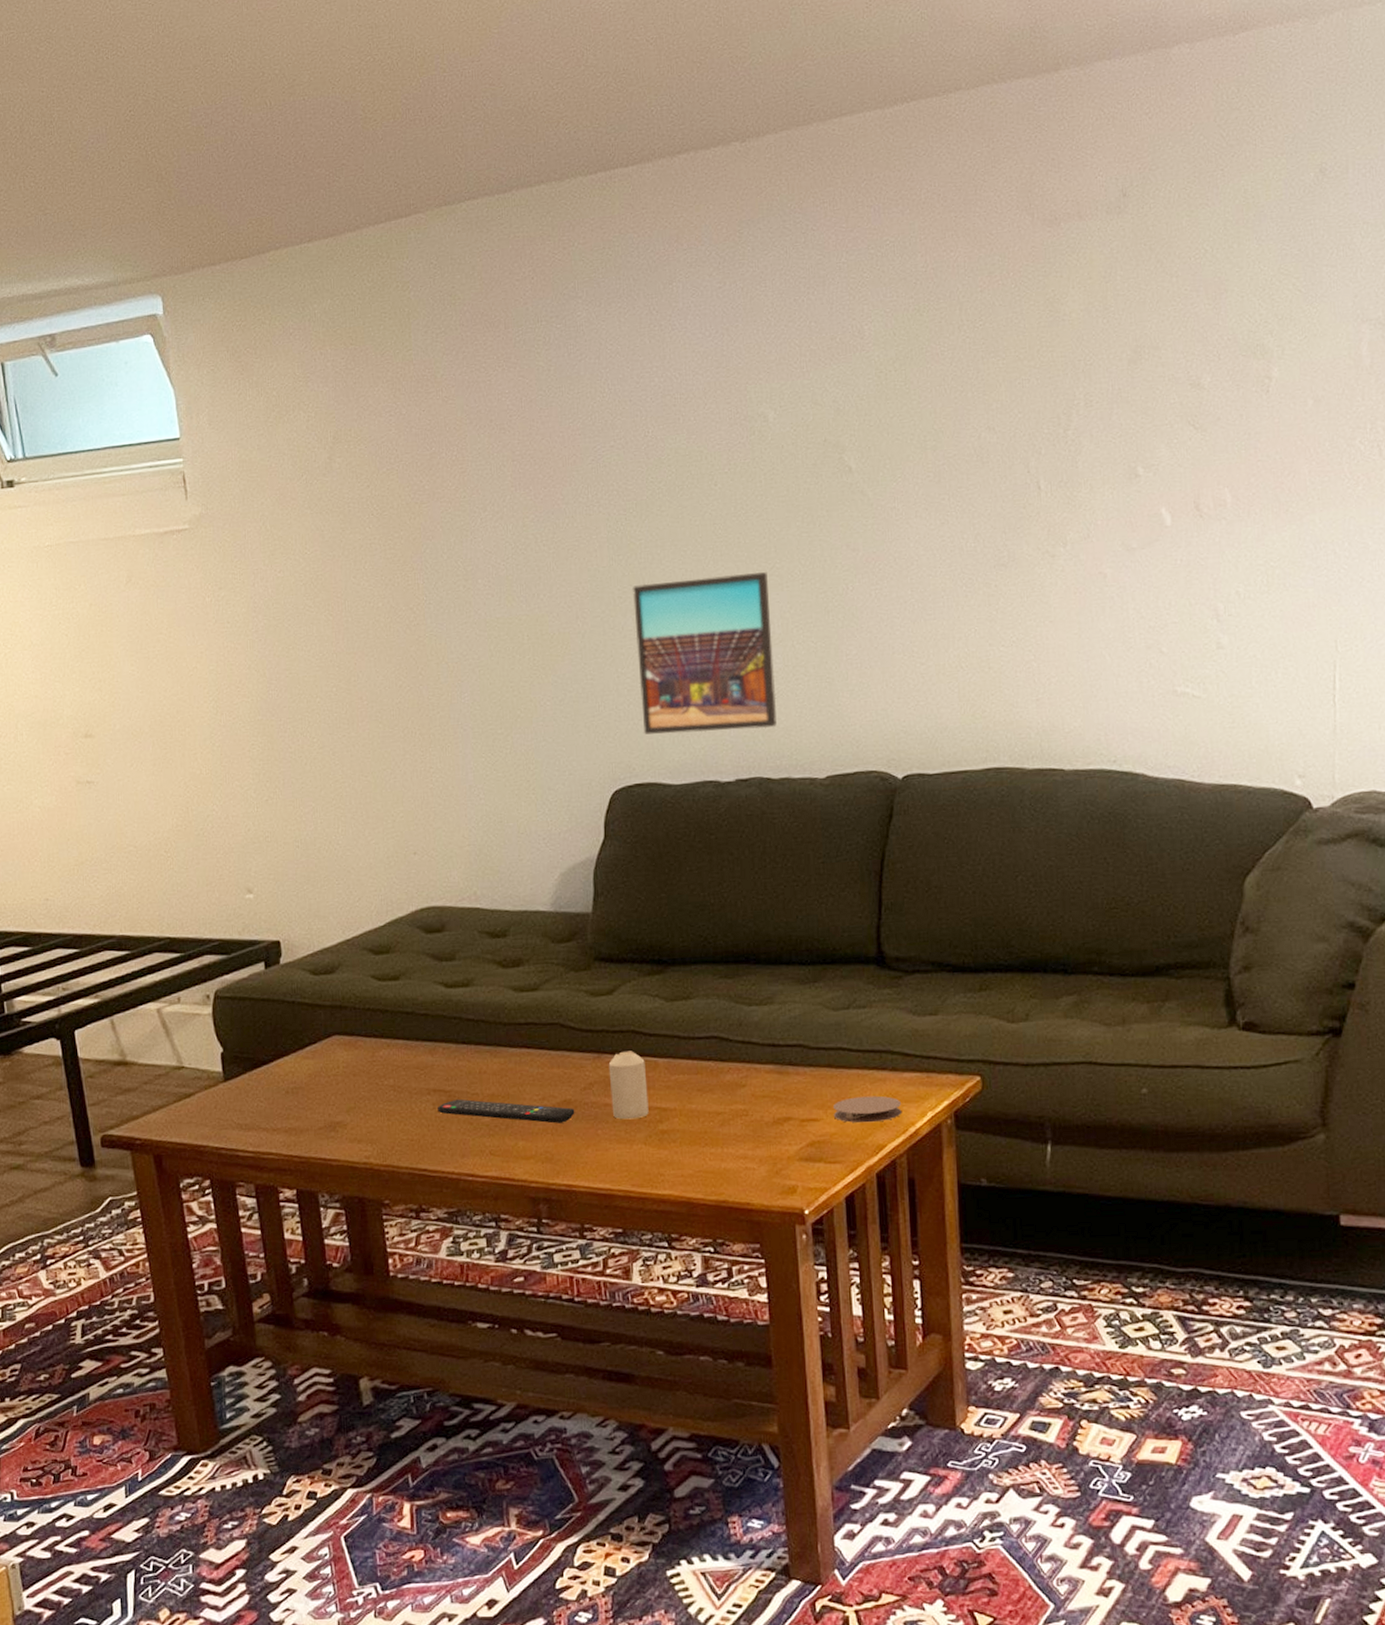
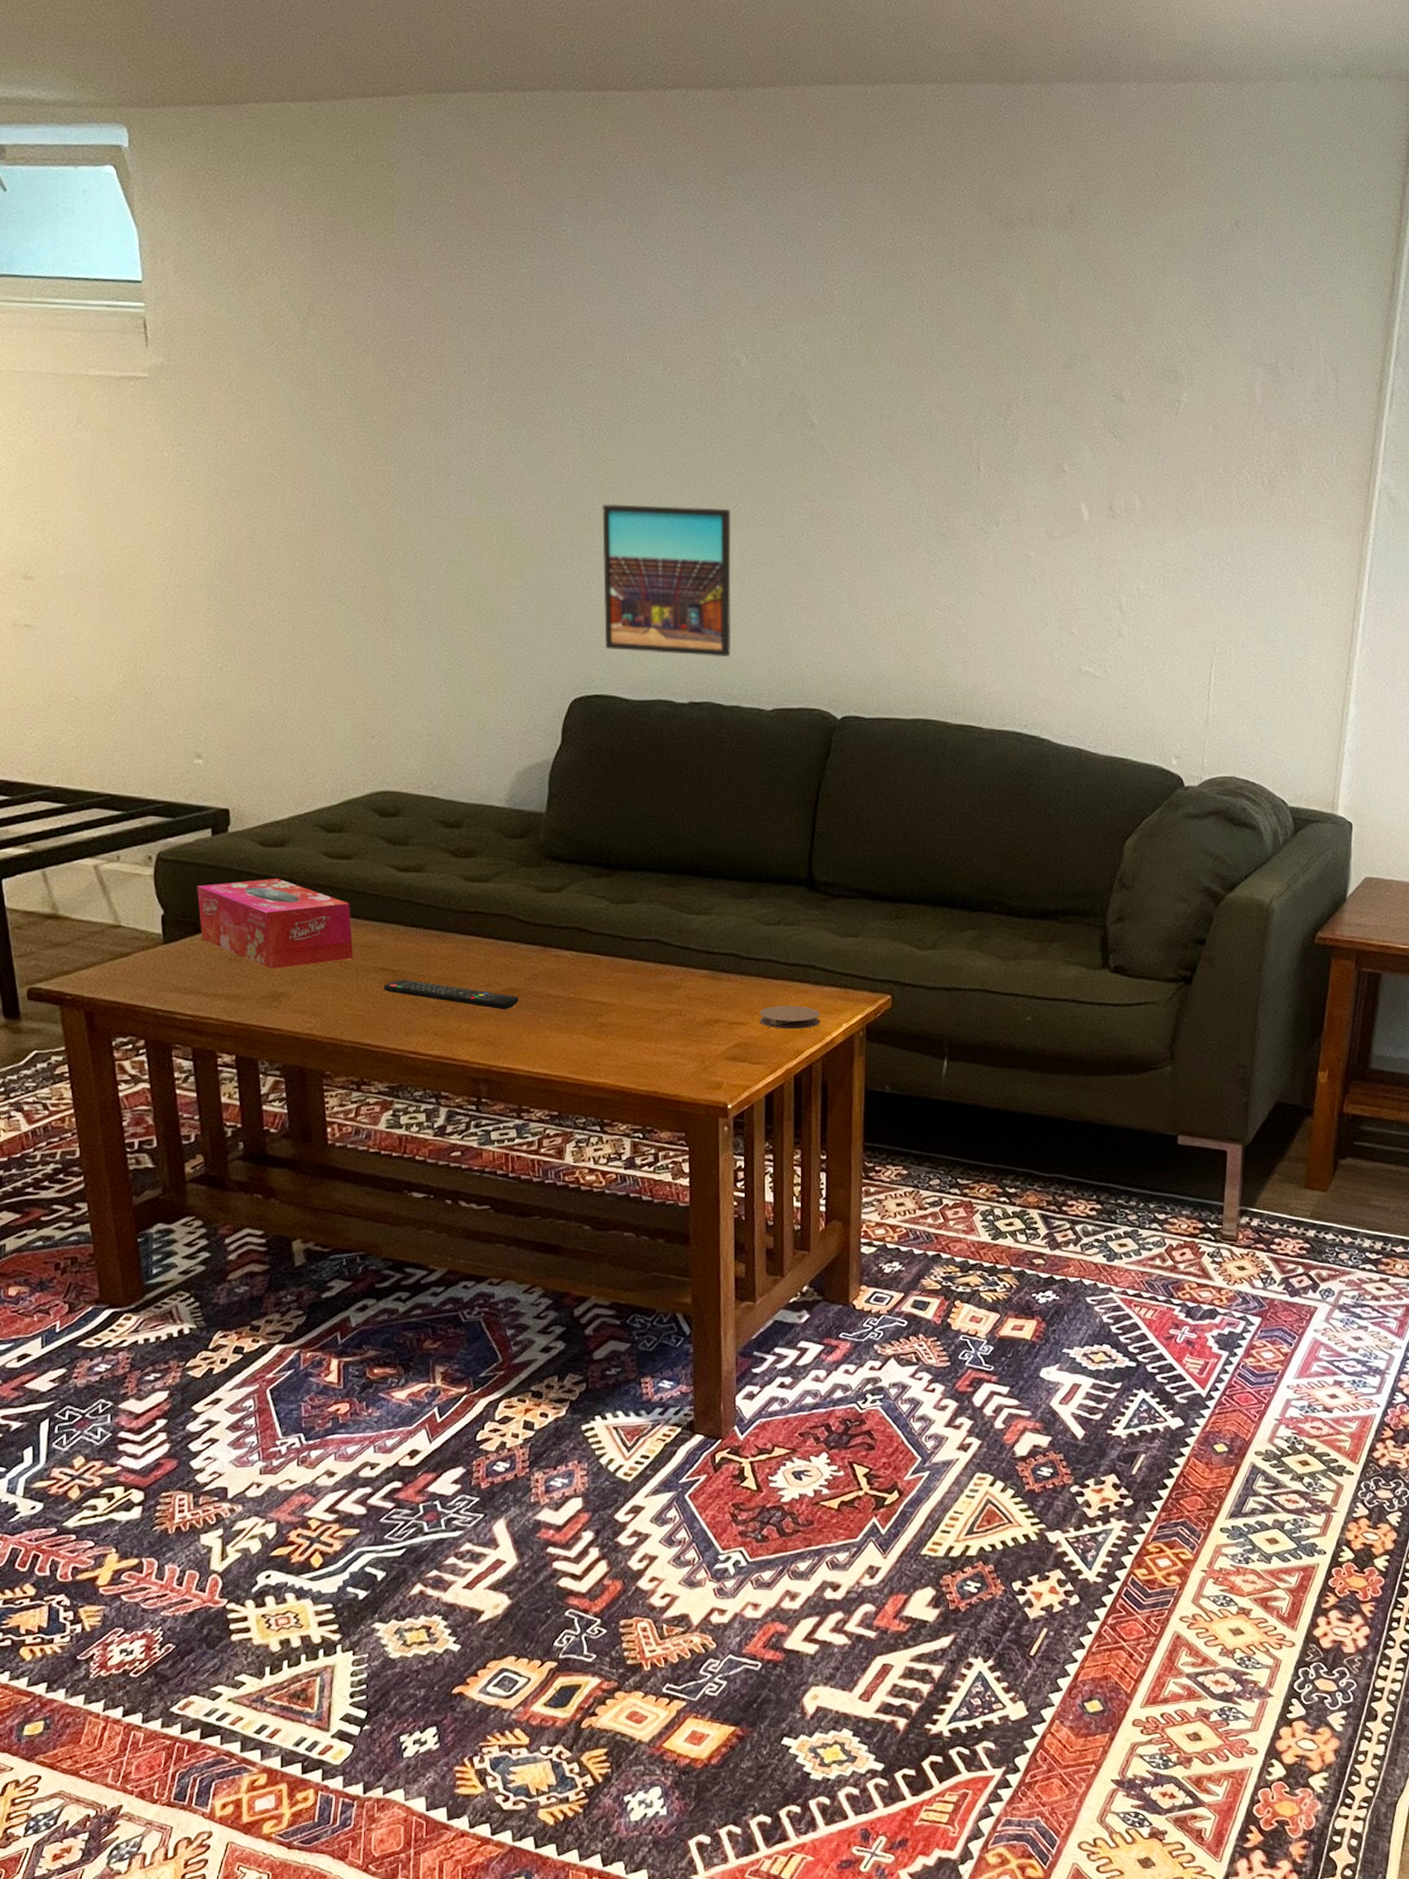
tissue box: none [253,1006,406,1099] -> present [197,878,353,970]
candle: present [608,1051,649,1120] -> none [553,946,589,1011]

